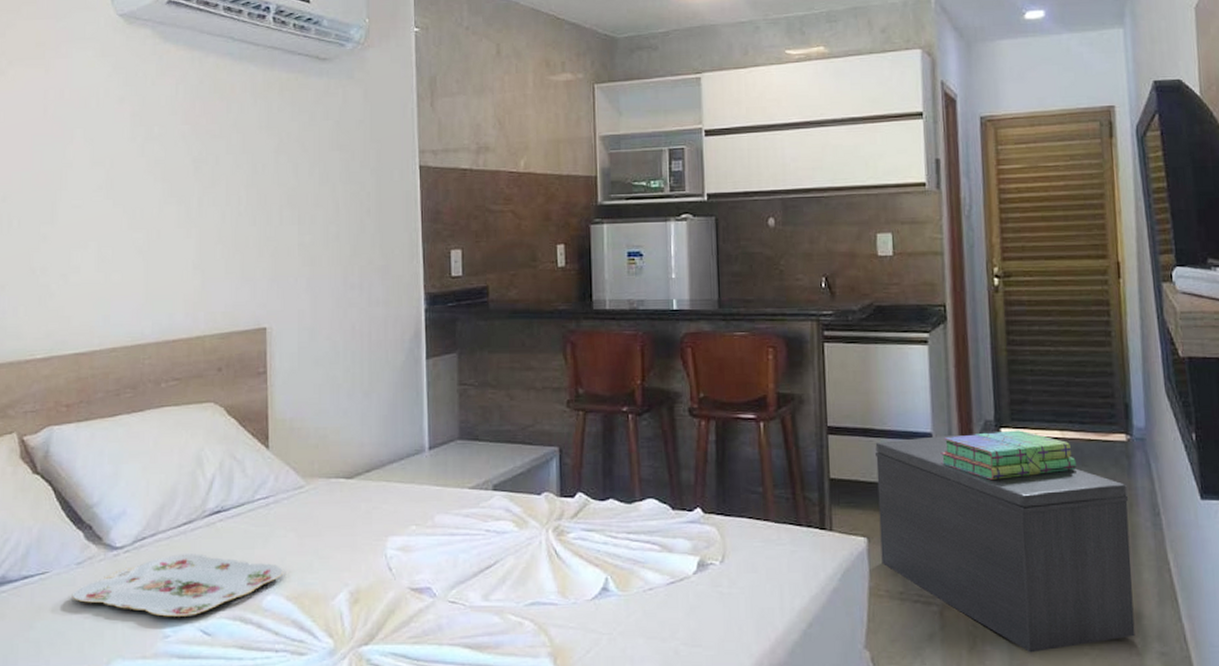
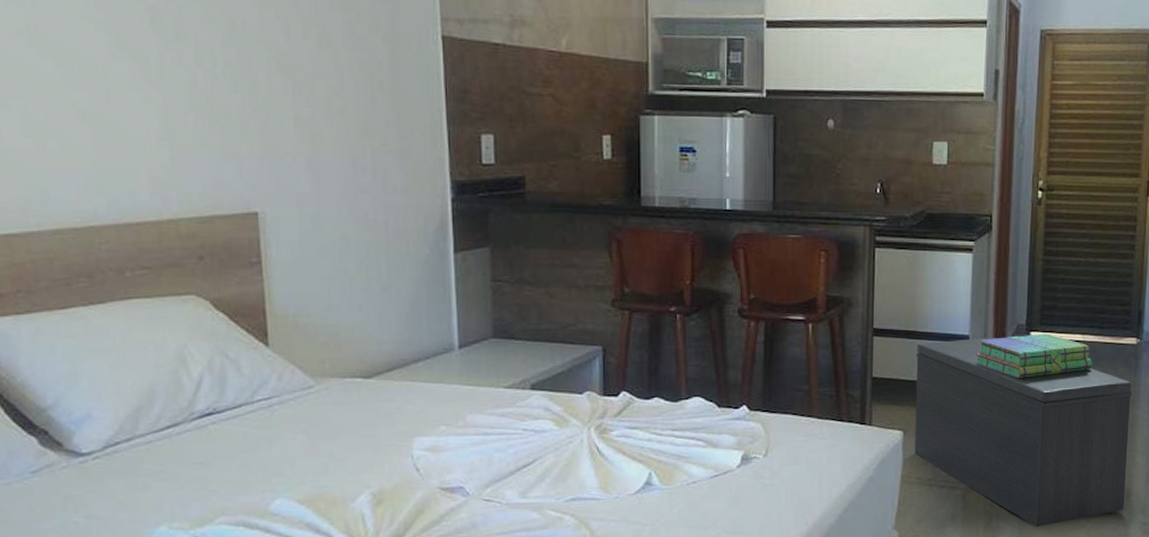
serving tray: present [72,553,284,617] -> none [28,458,294,525]

